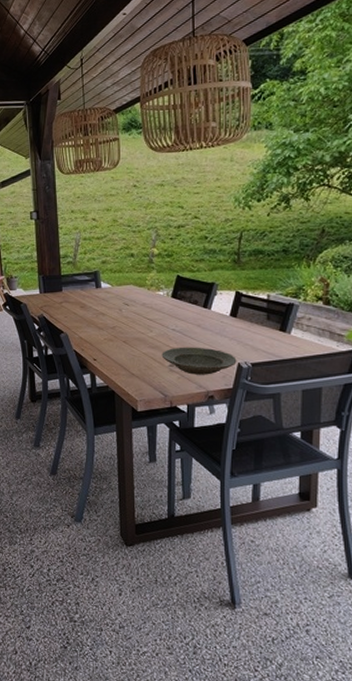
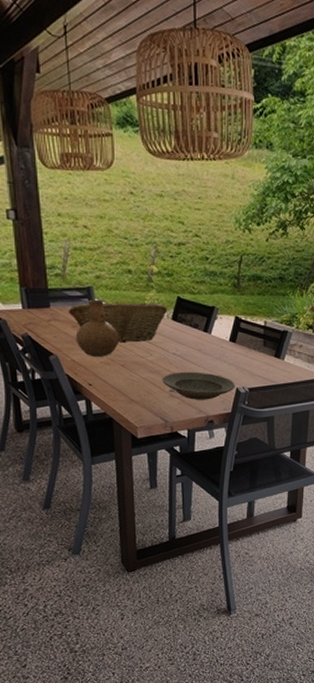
fruit basket: none [77,282,168,320] -> present [68,301,168,343]
vase: none [83,282,122,334] -> present [75,299,120,357]

